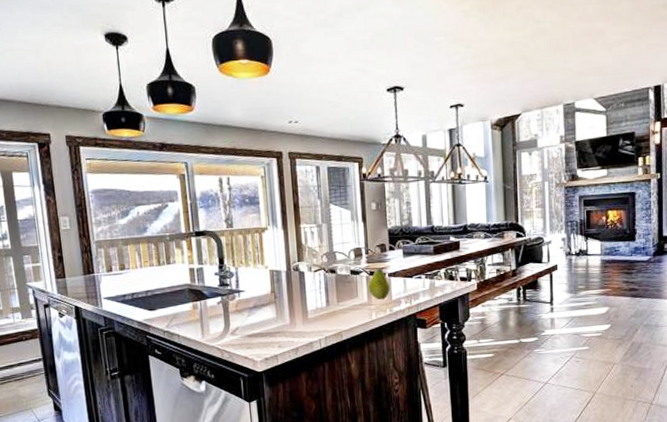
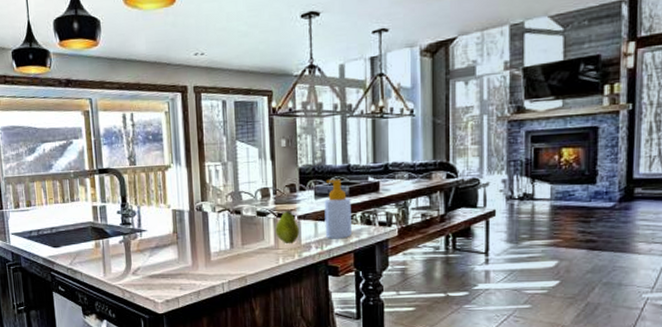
soap bottle: none [412,239,437,294] -> present [324,179,352,239]

